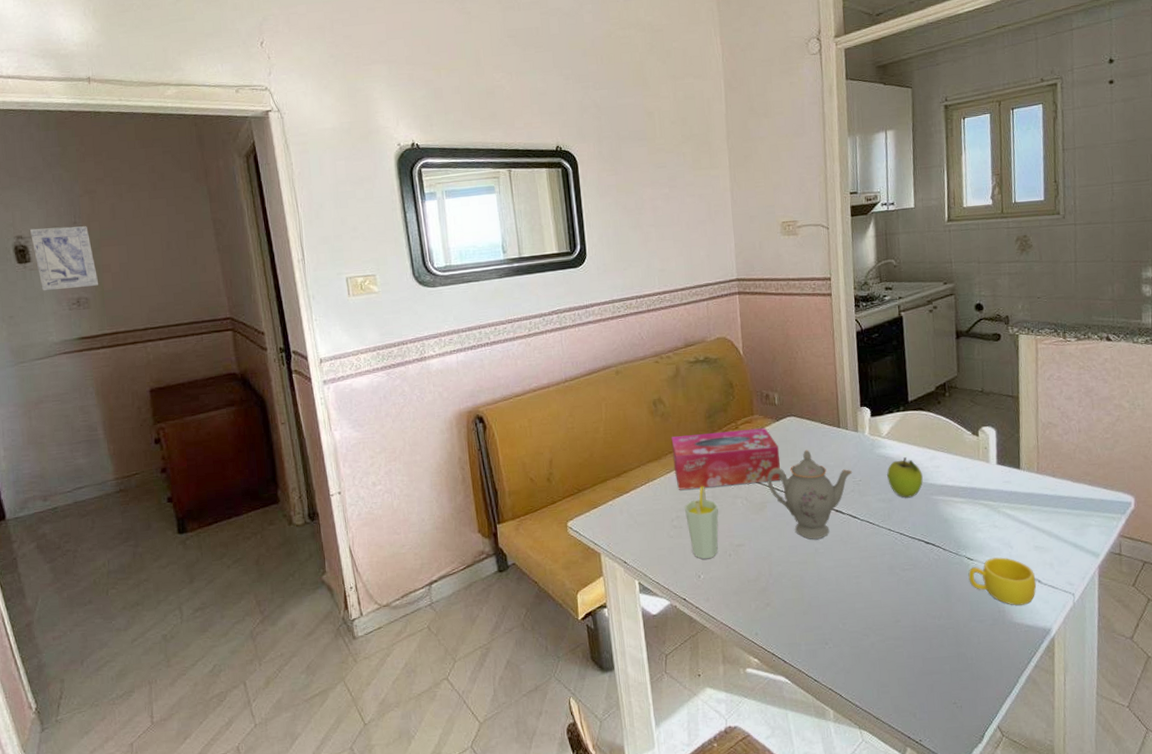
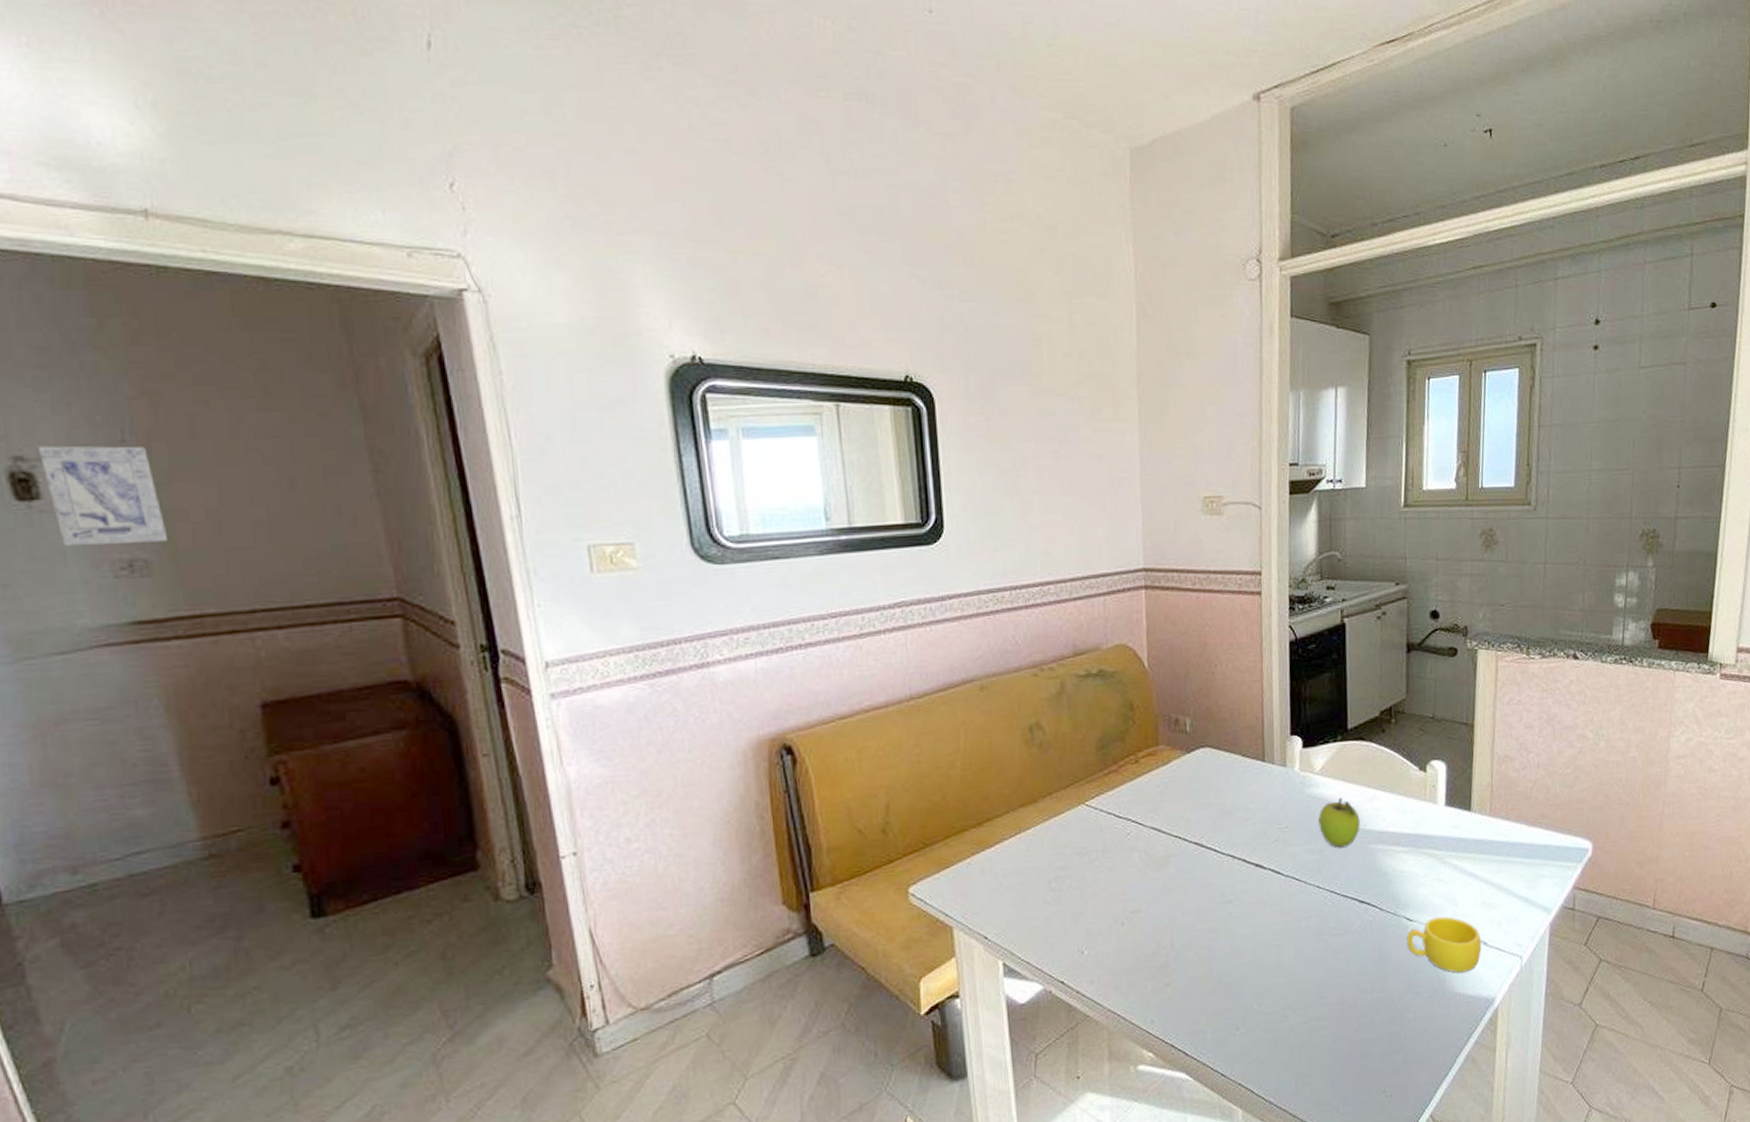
tissue box: present [671,428,780,490] -> none [1051,761,1190,842]
cup: present [685,486,719,560] -> none [1066,836,1110,931]
teapot: present [767,449,853,539] -> none [1172,789,1278,901]

